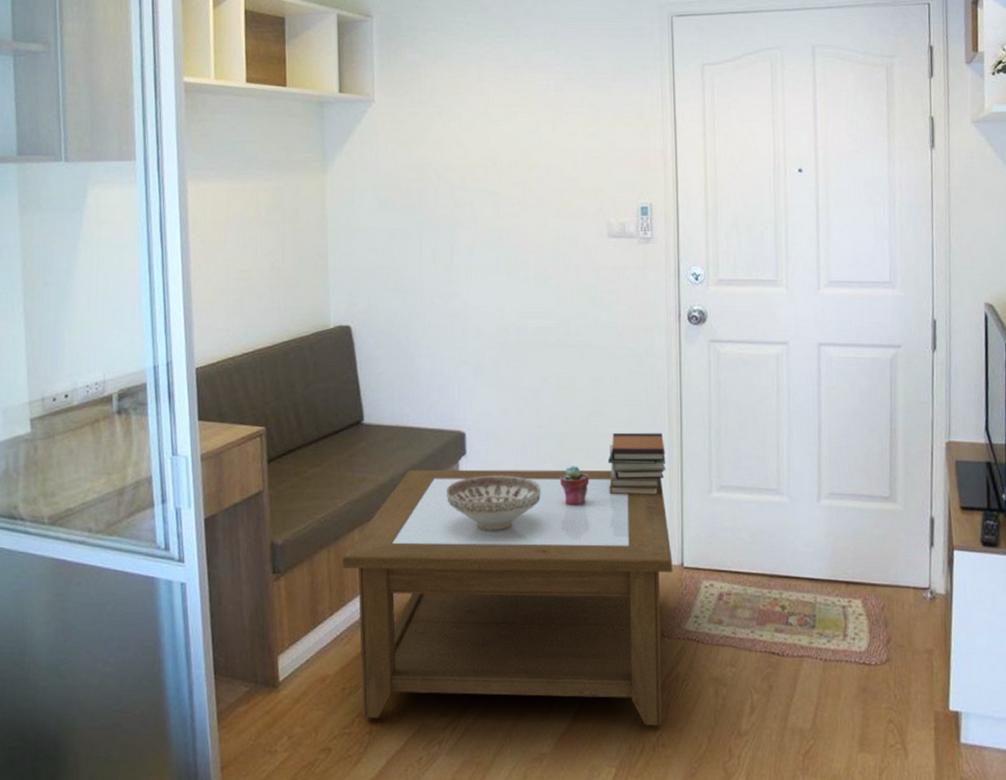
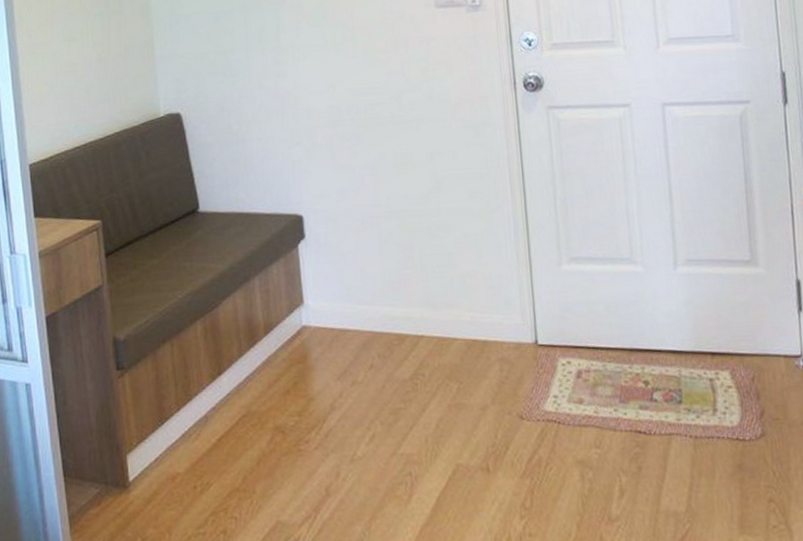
coffee table: present [342,469,673,726] -> none [185,247,528,517]
decorative bowl: present [447,475,541,531] -> none [288,257,385,317]
potted succulent: present [560,466,590,506] -> none [403,244,434,286]
book stack: present [607,433,666,496] -> none [451,206,512,273]

